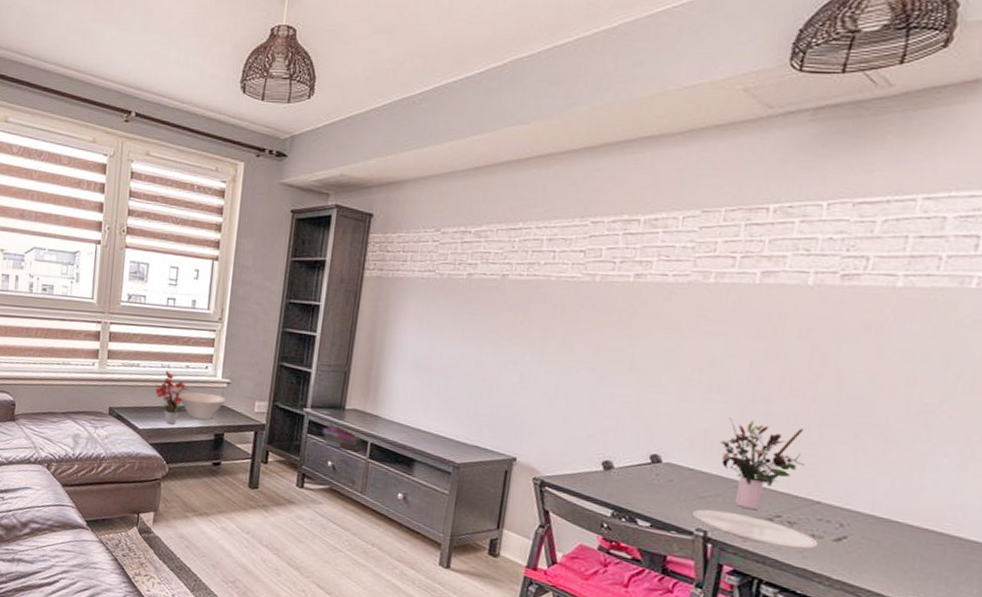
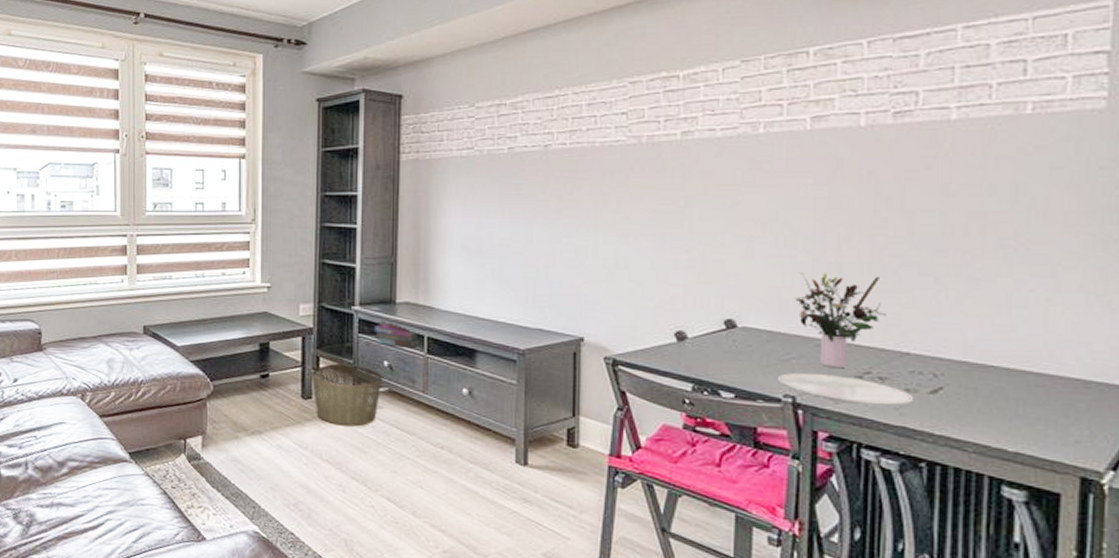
potted flower: present [155,371,190,424] -> none [191,280,229,338]
bowl: present [178,392,227,420] -> none [216,300,269,329]
basket: none [259,460,326,518] -> present [310,364,383,427]

